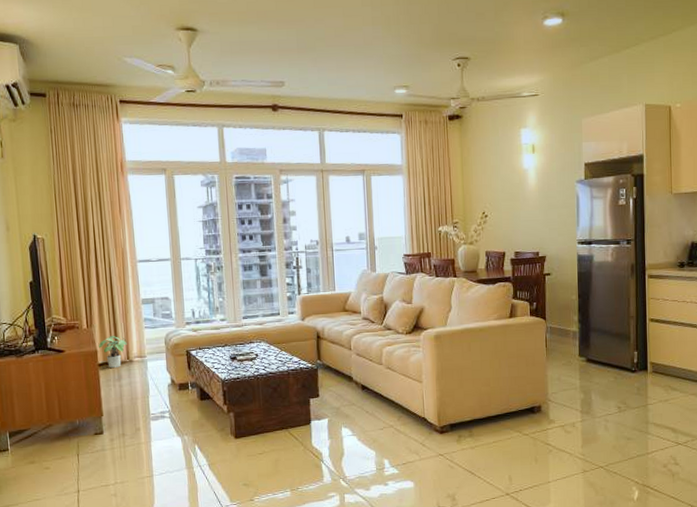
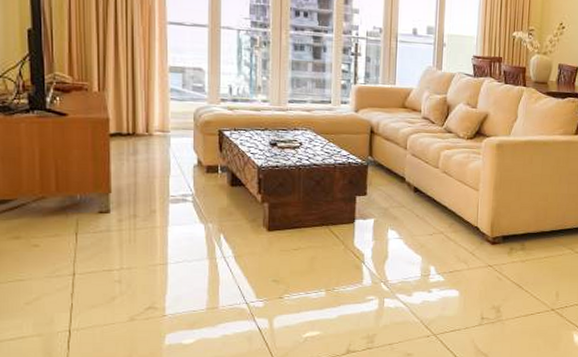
potted plant: present [99,335,127,368] -> none [112,103,147,140]

